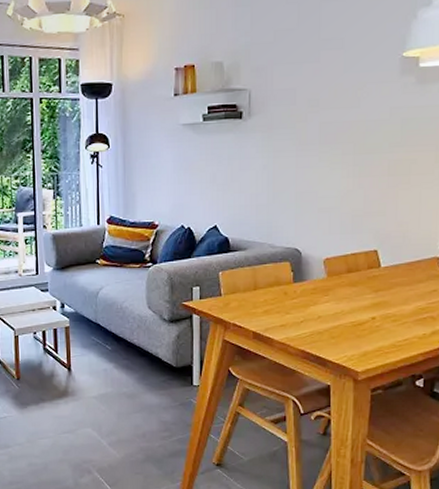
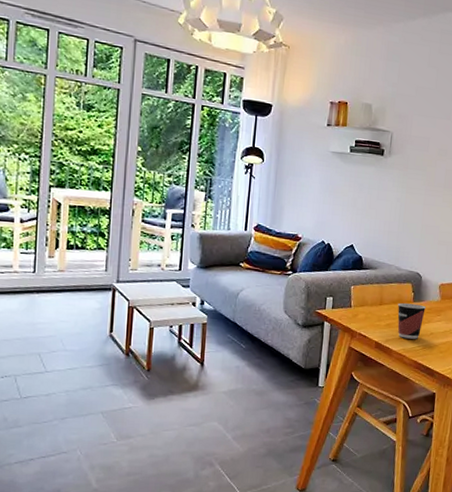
cup: none [275,285,309,325] -> present [397,303,426,339]

